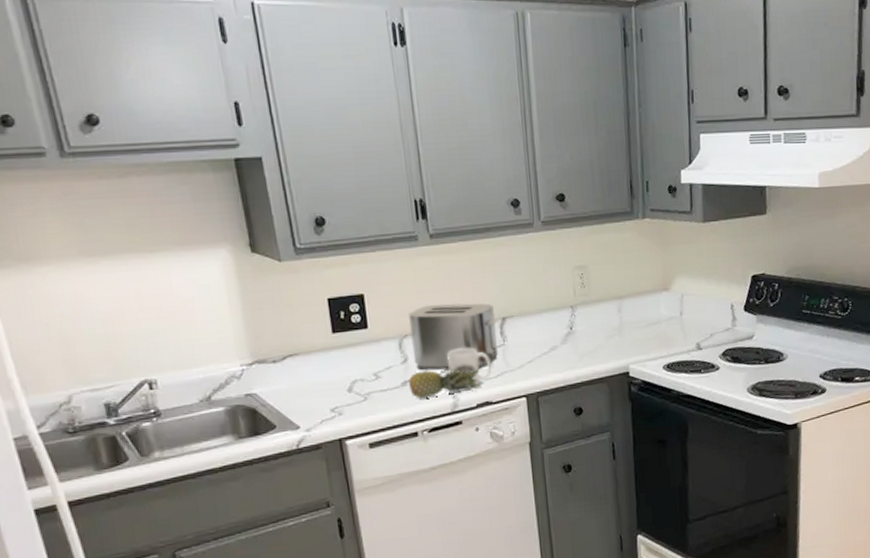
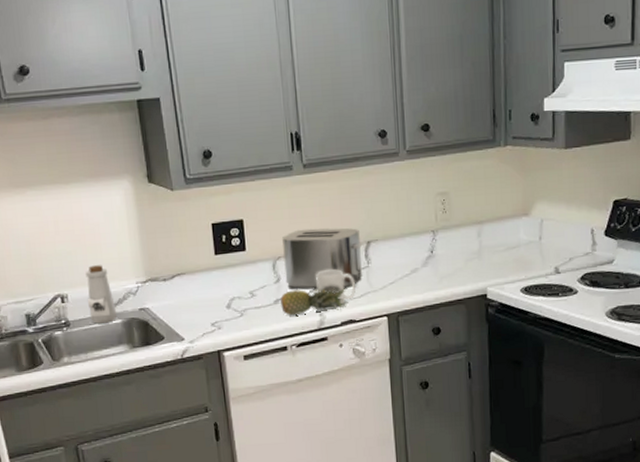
bottle: none [178,345,219,413] -> present [85,265,117,324]

